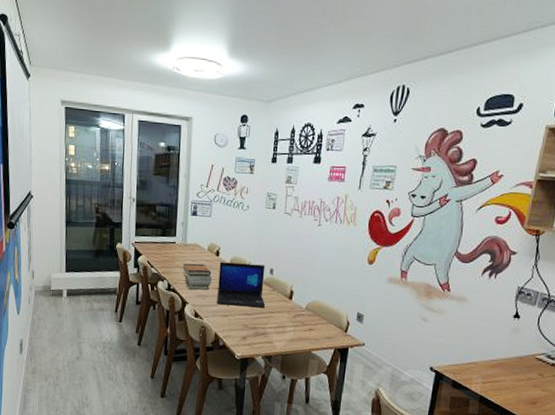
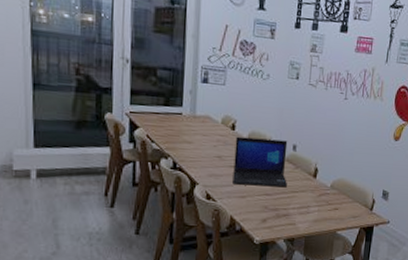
book stack: present [182,263,212,290] -> none [191,138,226,169]

